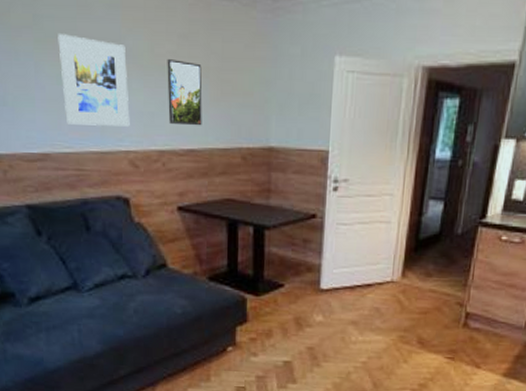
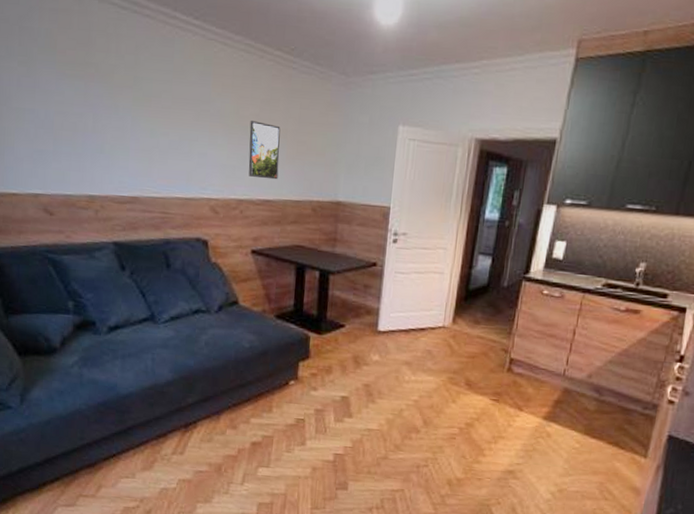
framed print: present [58,34,130,127] -> none [154,94,214,177]

